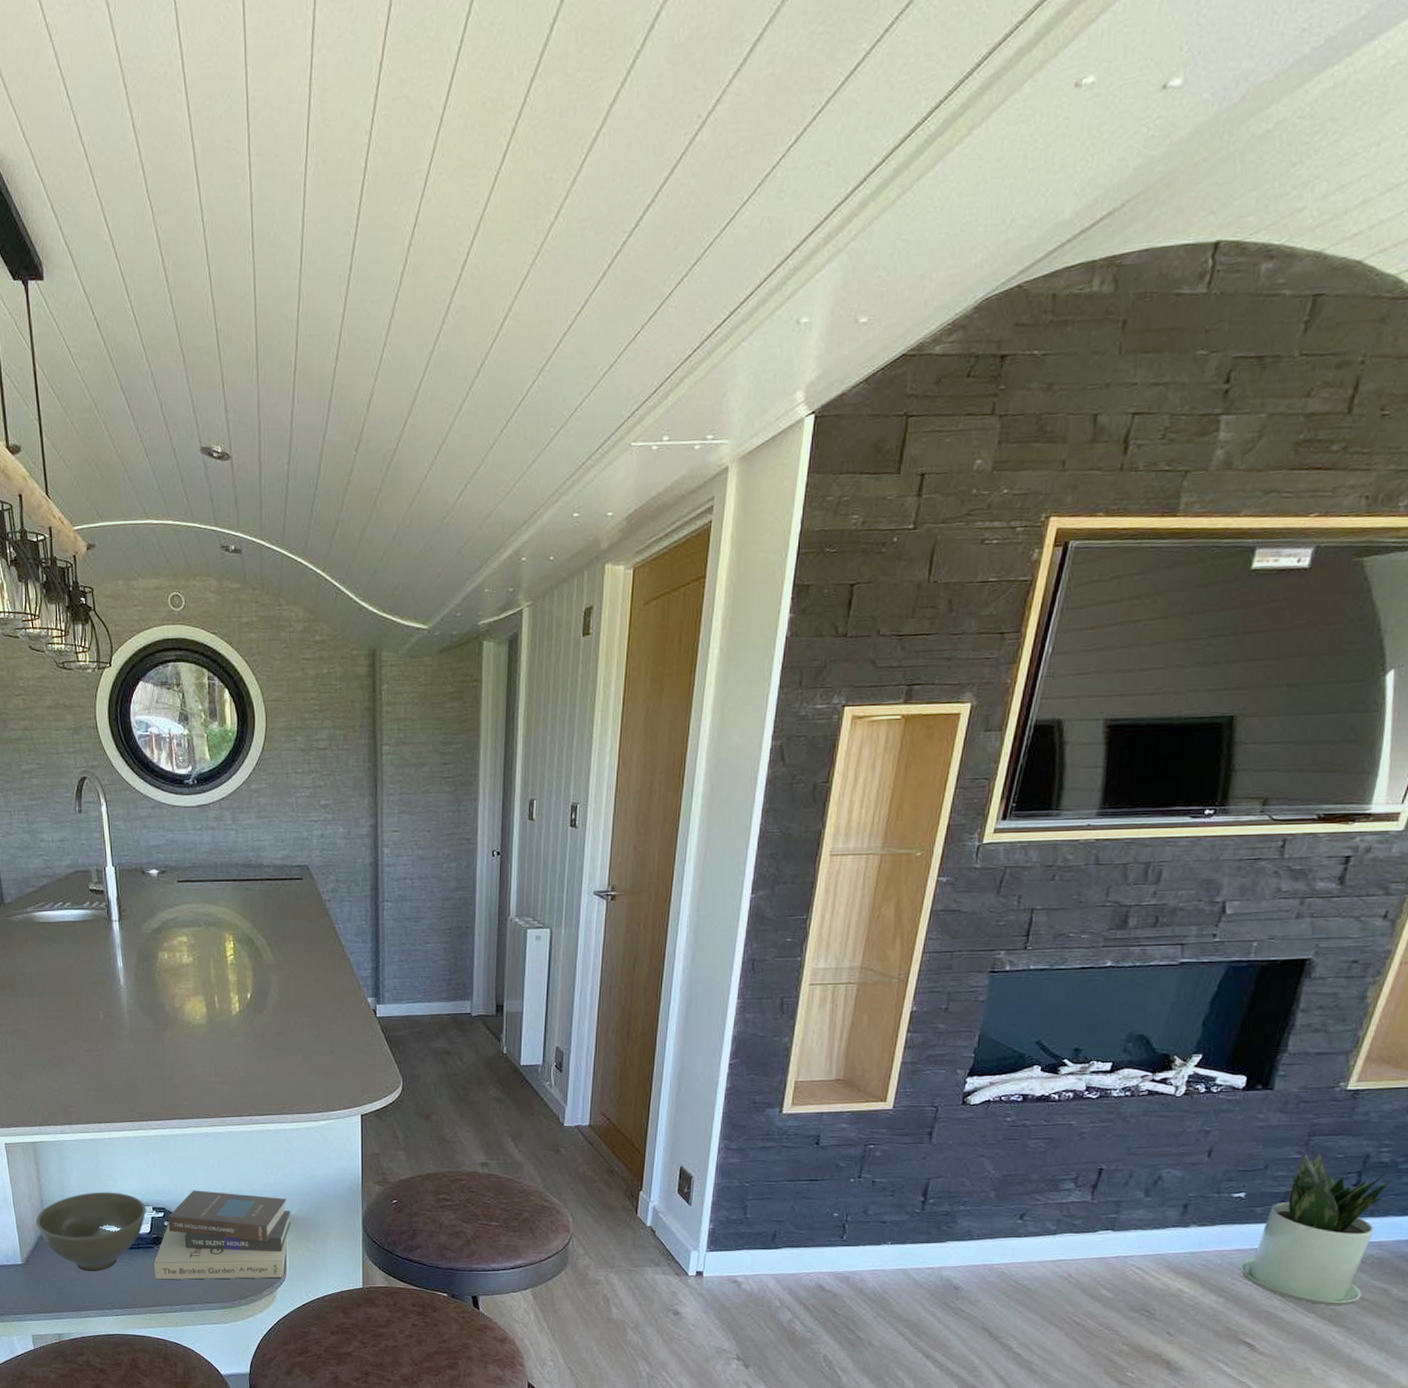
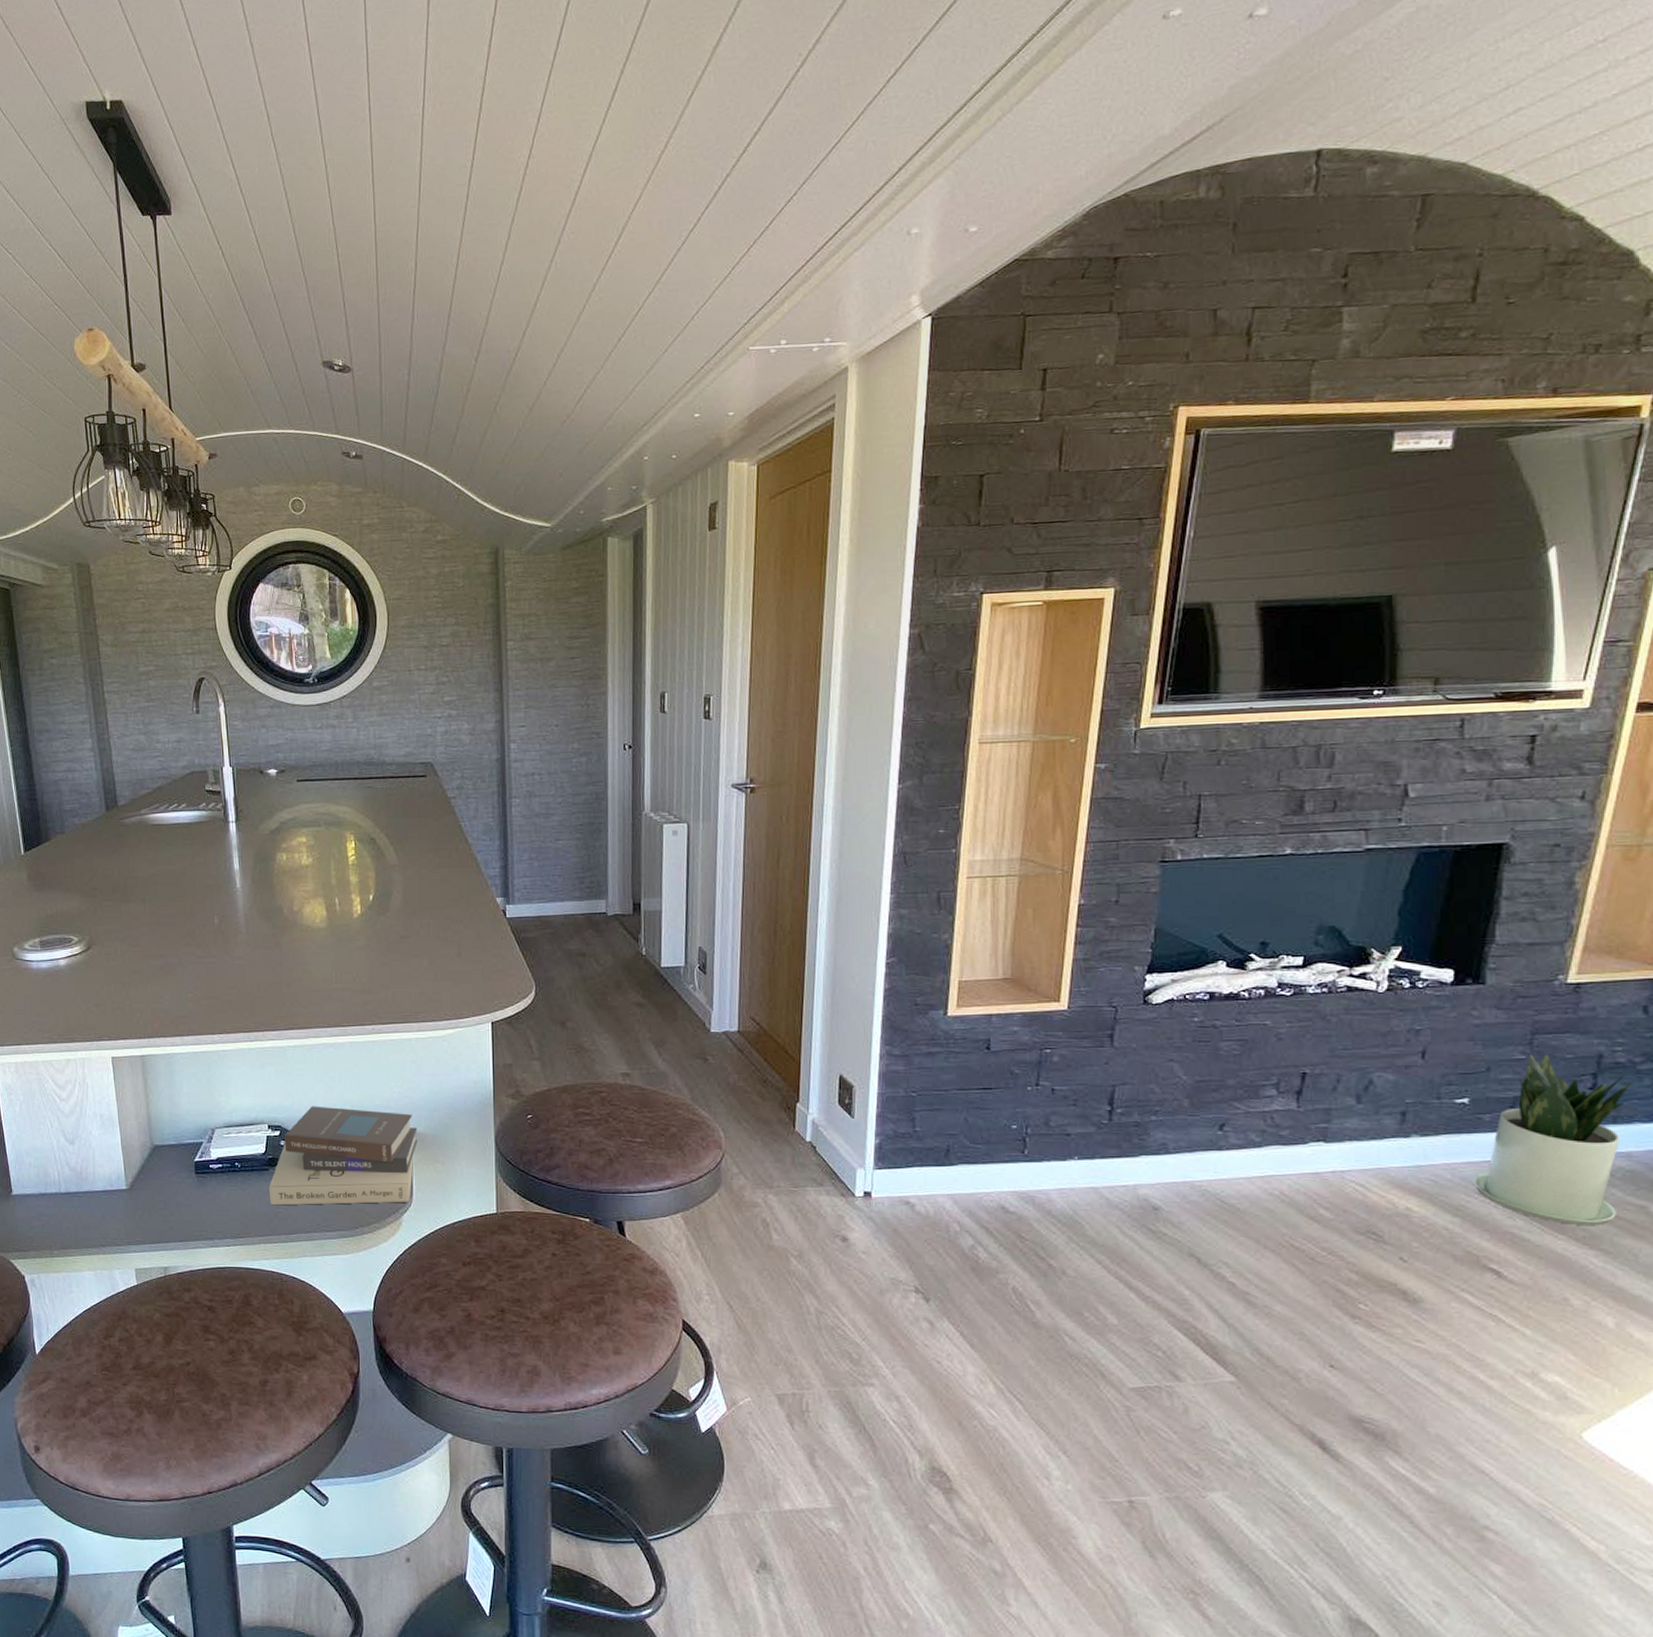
bowl: present [36,1192,147,1271] -> none [143,1109,261,1197]

